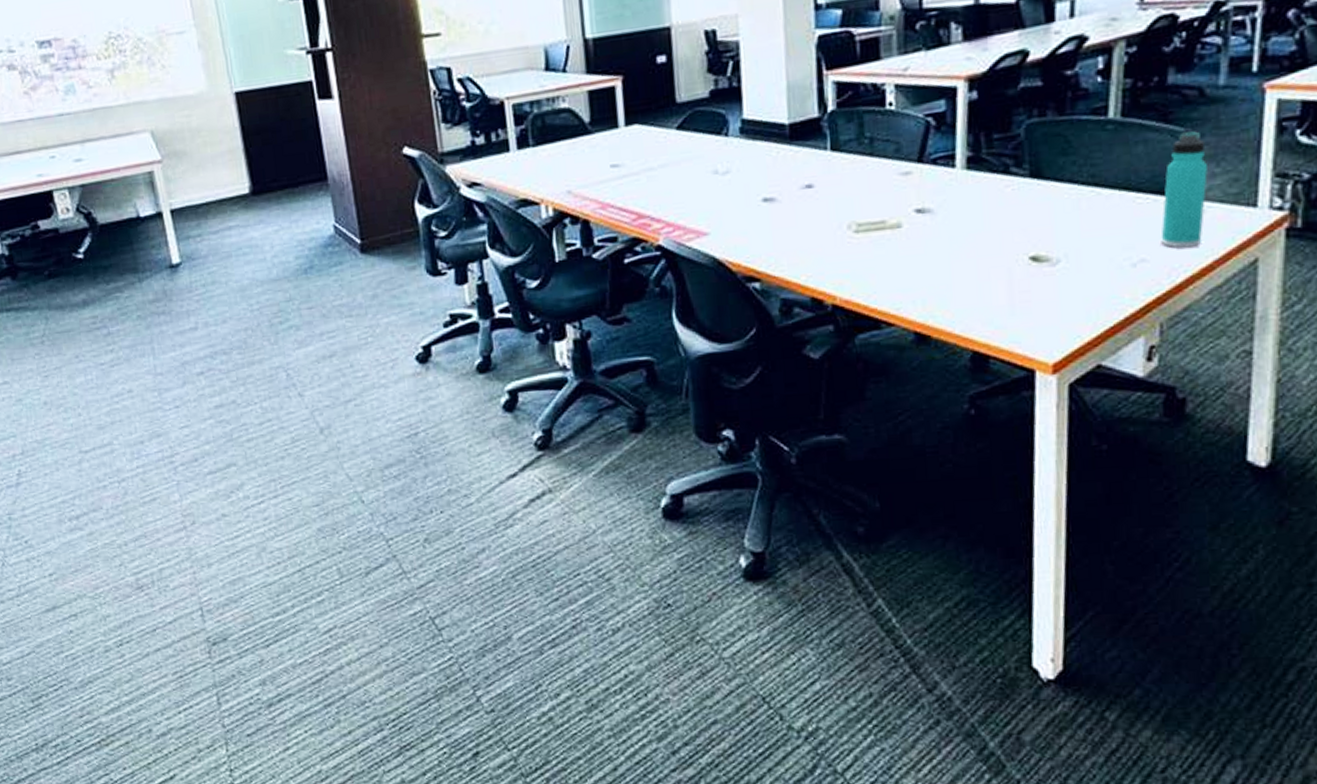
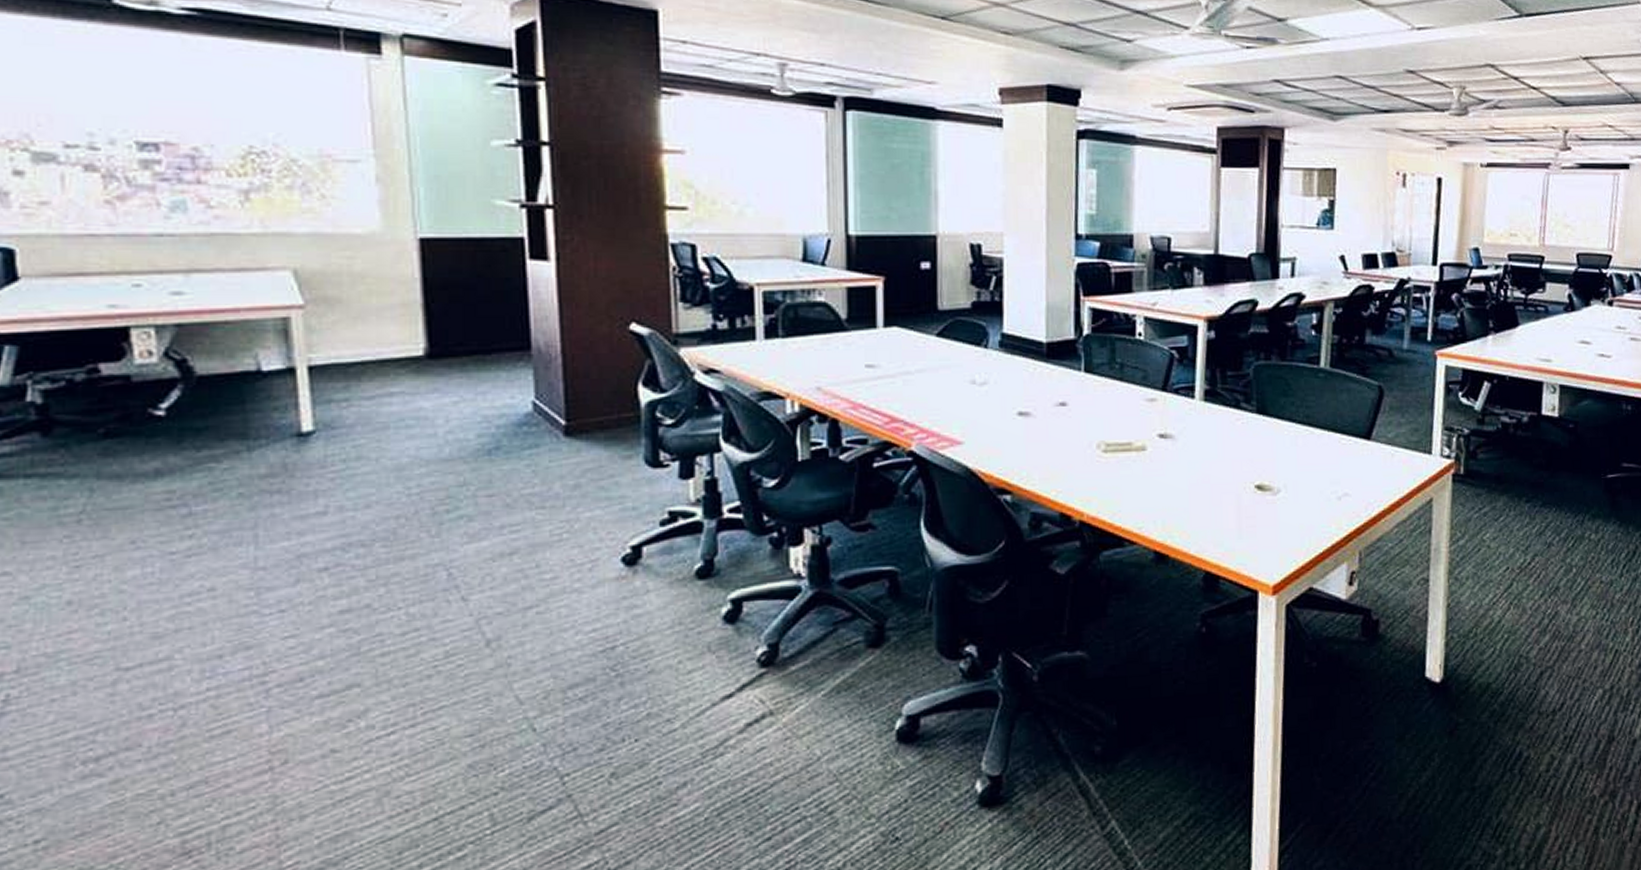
thermos bottle: present [1161,131,1208,248] -> none [1360,385,1395,486]

